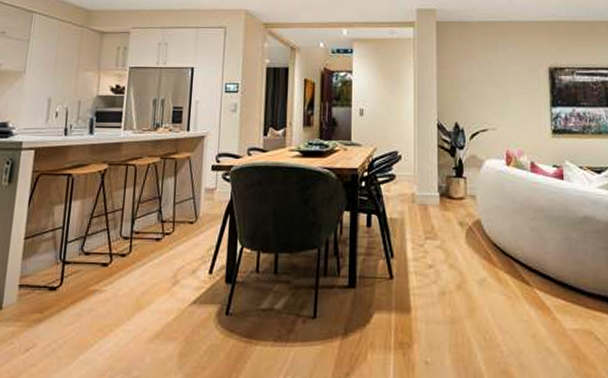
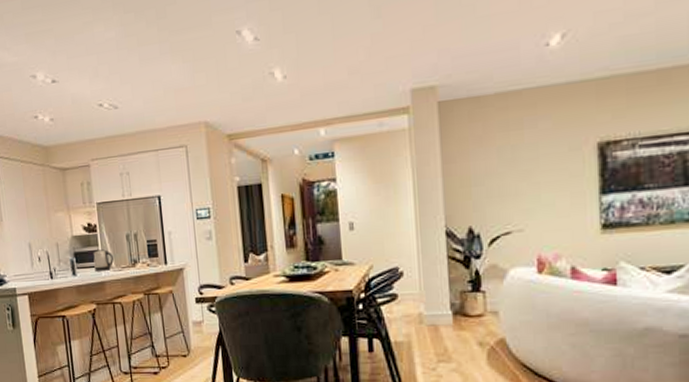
kettle: none [114,111,136,133] -> present [93,249,114,273]

